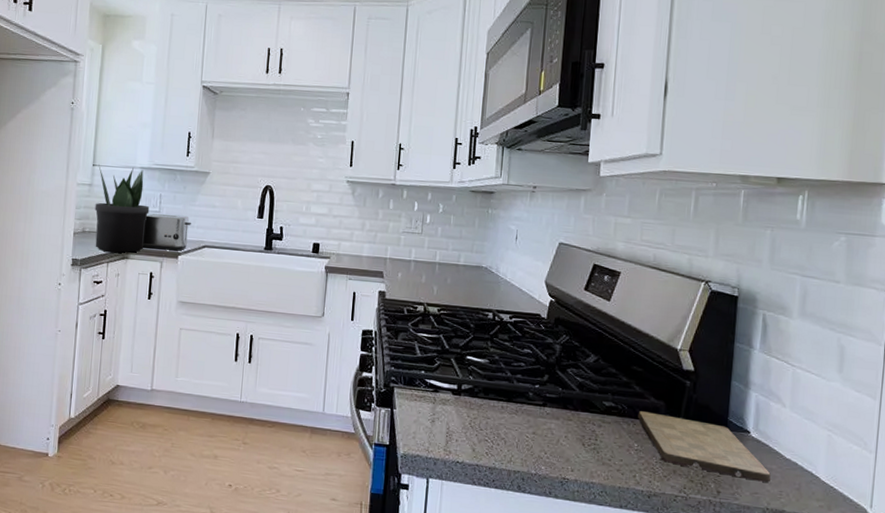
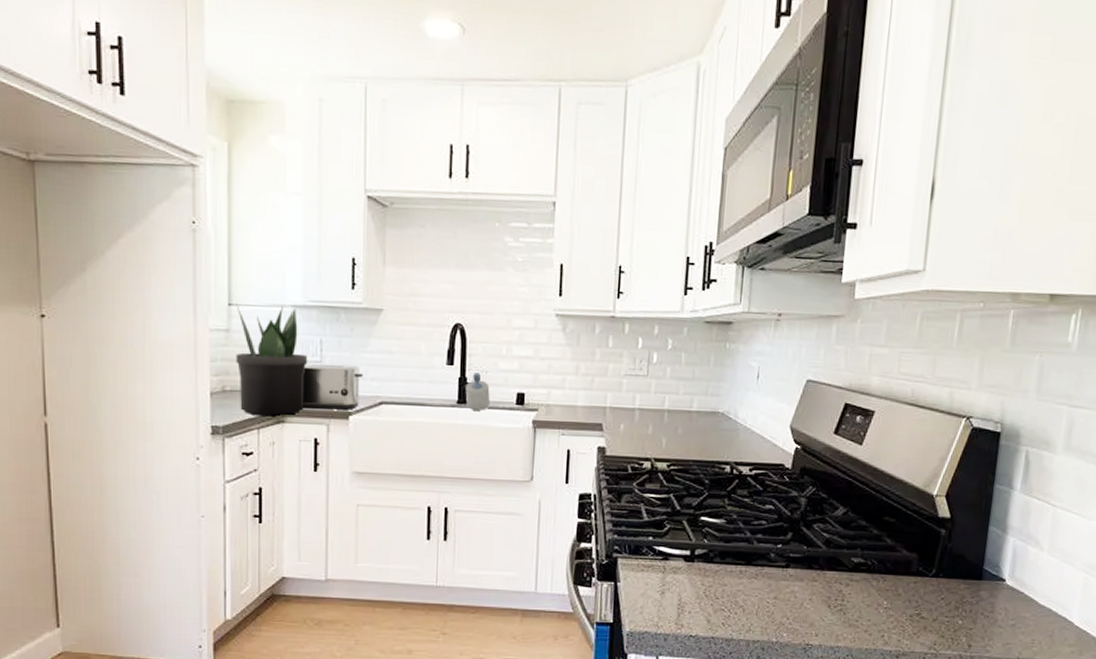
soap dispenser: none [271,225,292,256] -> present [465,372,490,410]
cutting board: present [637,411,771,482] -> none [888,566,1024,632]

